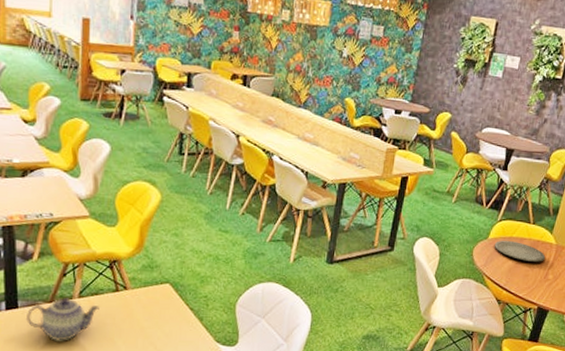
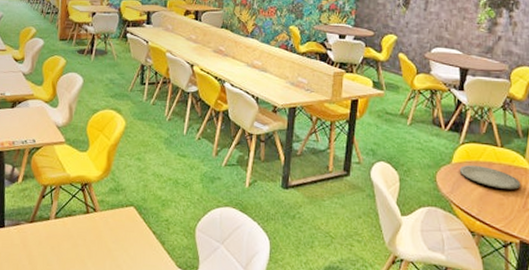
teapot: present [25,298,100,341] -> none [10,218,73,261]

